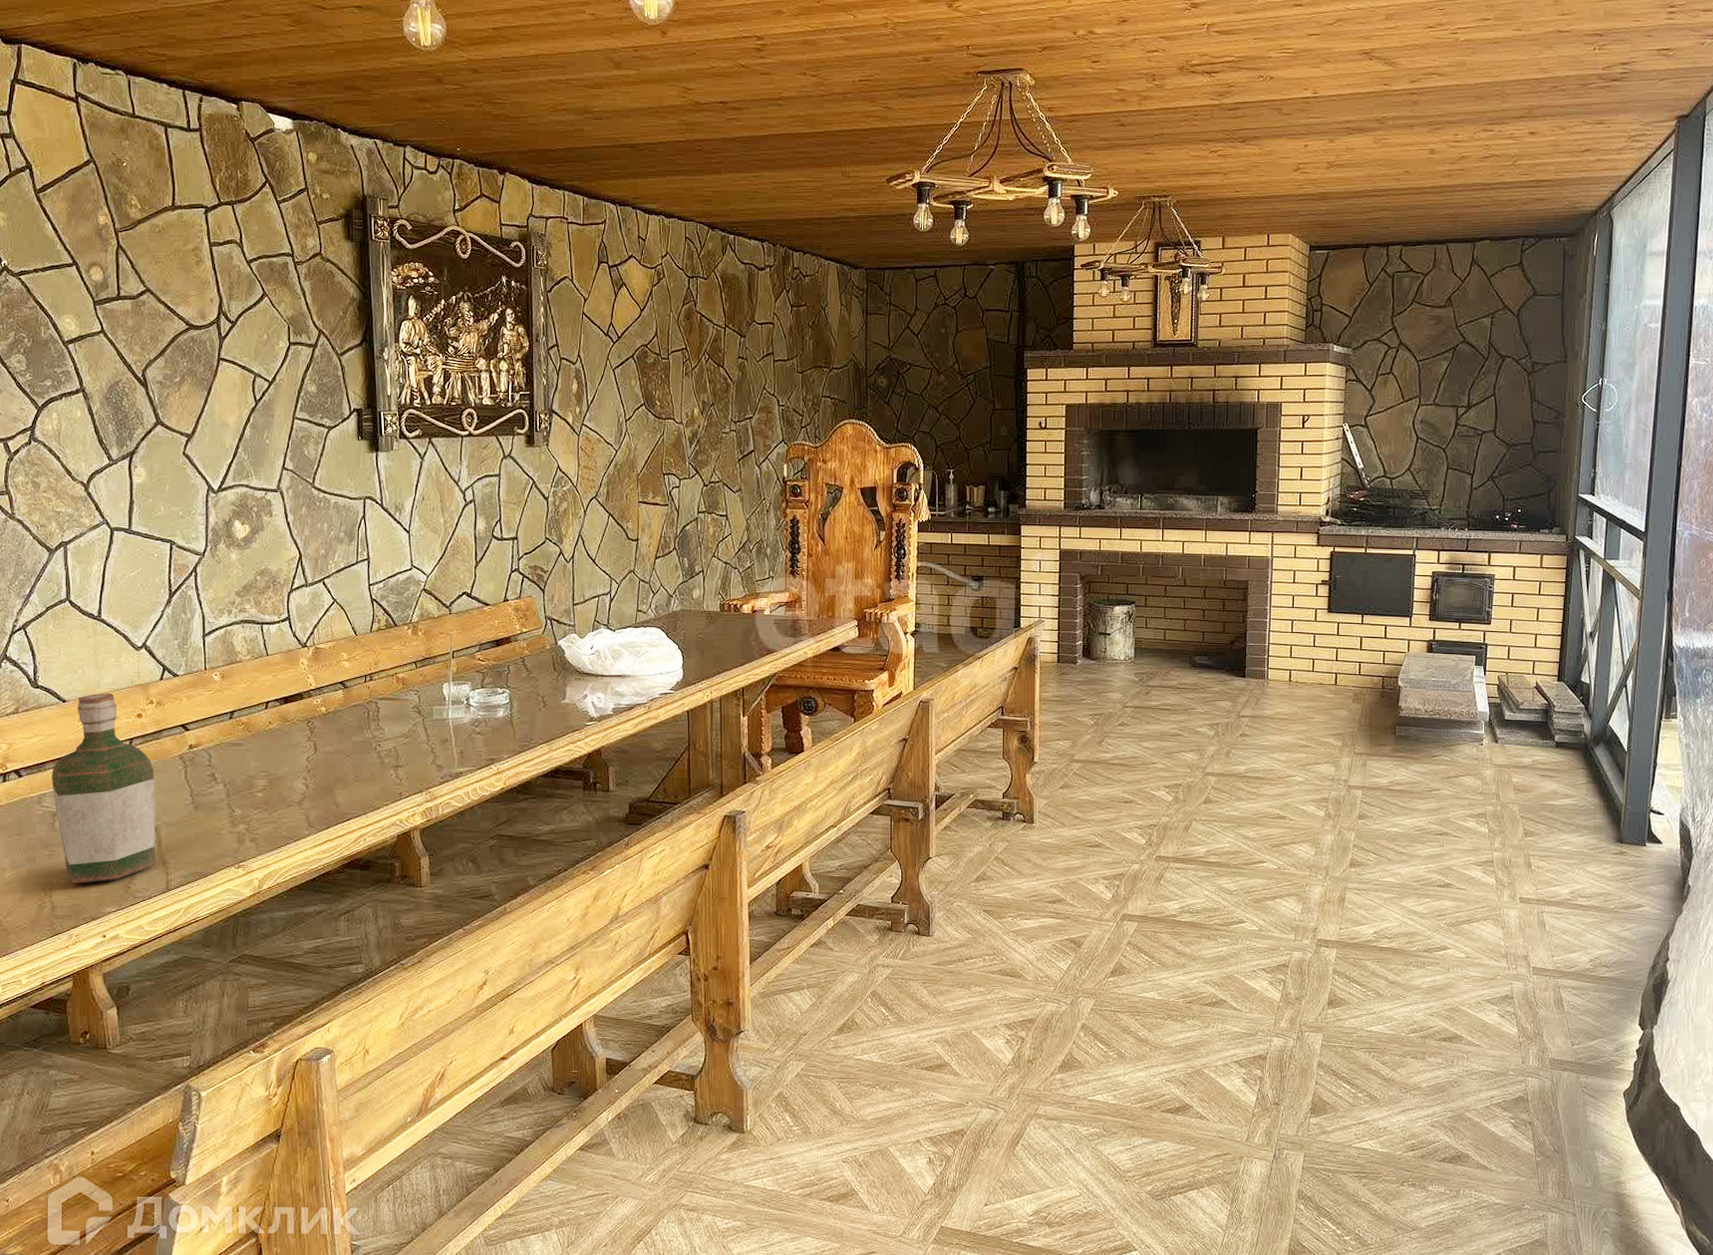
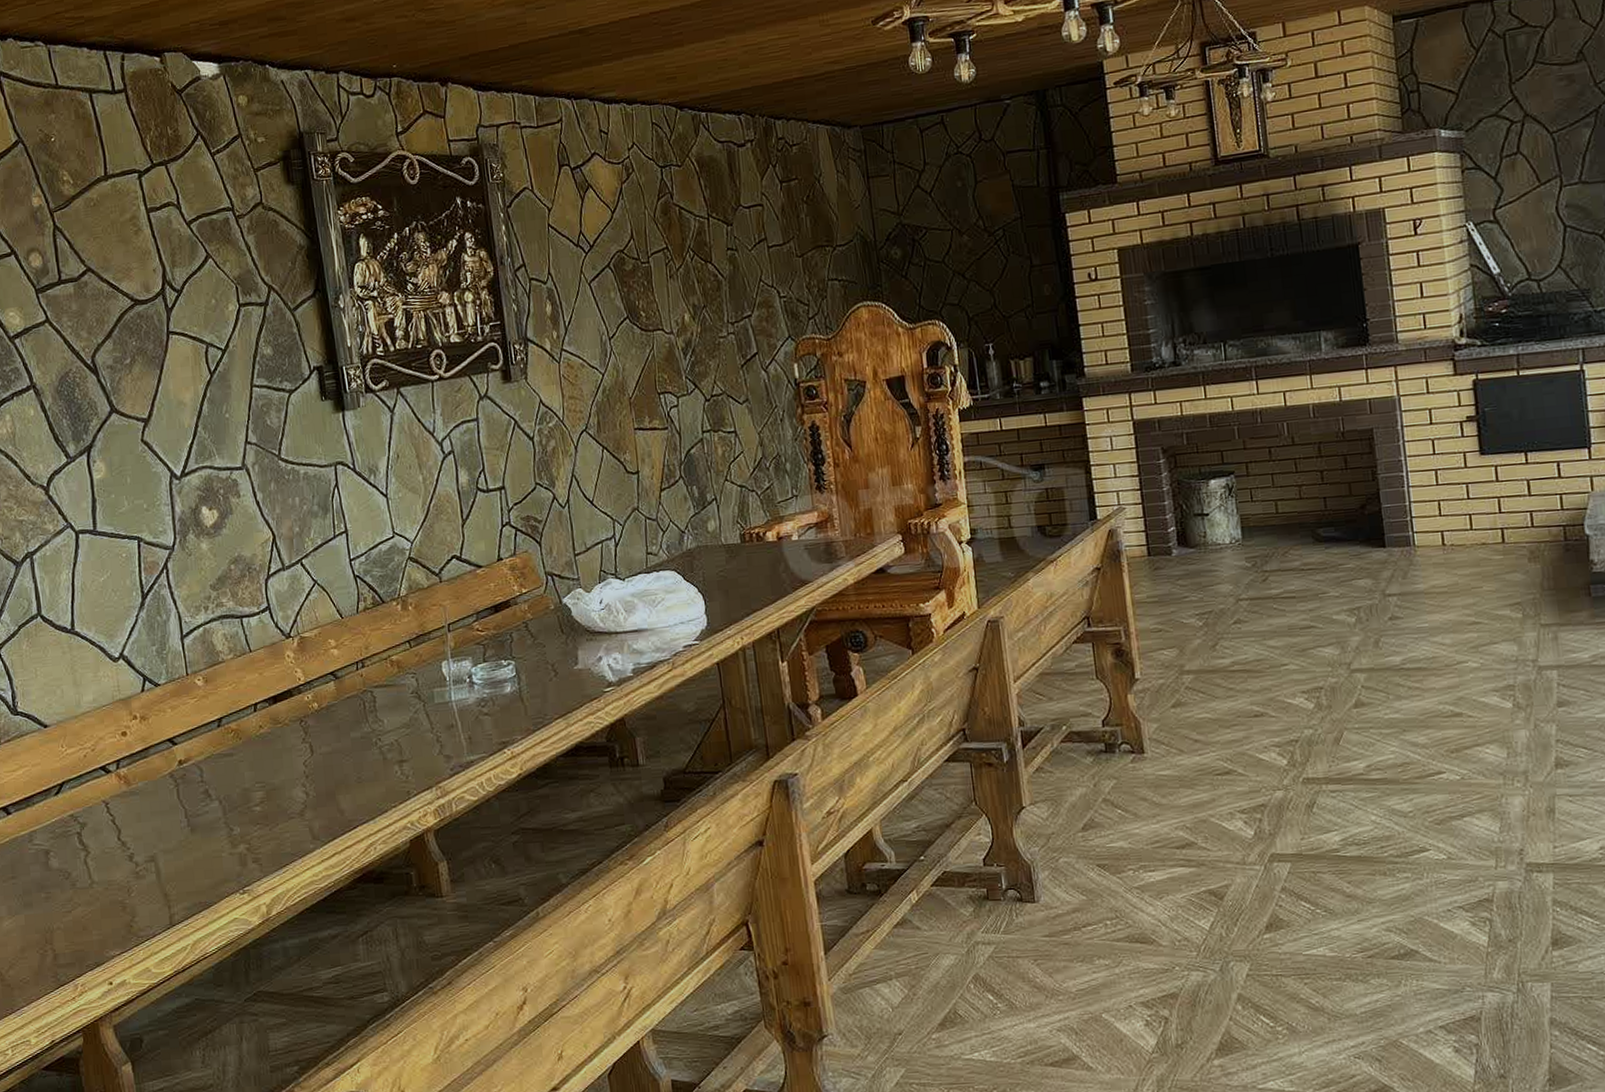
bottle: present [52,693,156,884] -> none [40,712,156,928]

